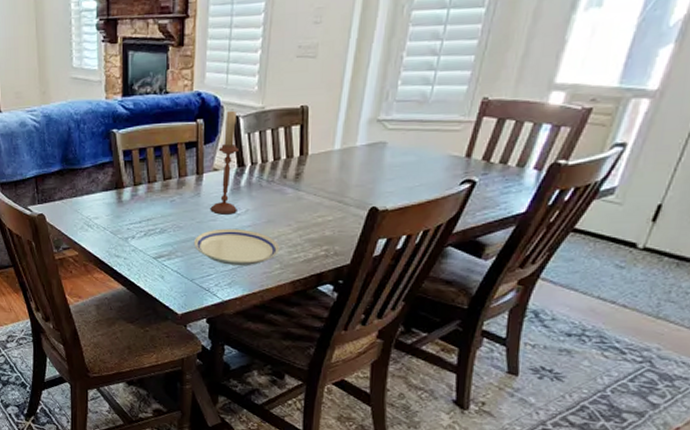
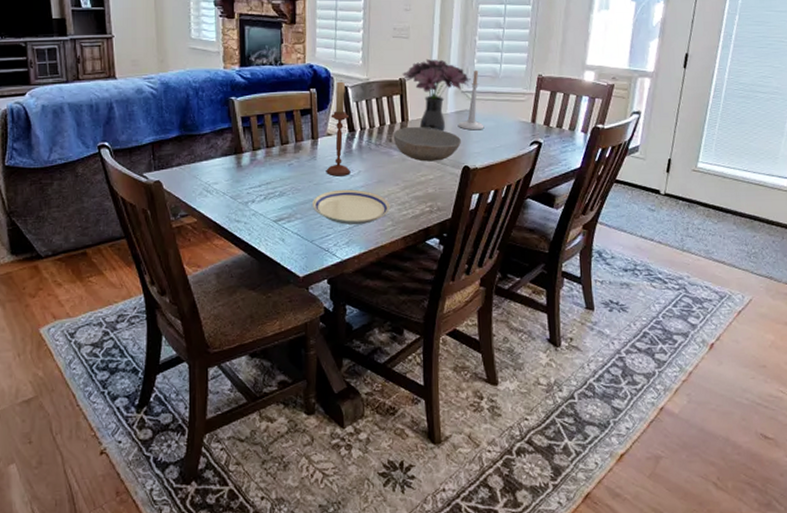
bowl: none [288,162,370,201] -> present [393,127,461,162]
flower arrangement: none [302,81,392,167] -> present [401,58,472,132]
candlestick: none [368,93,403,166] -> present [457,69,484,131]

